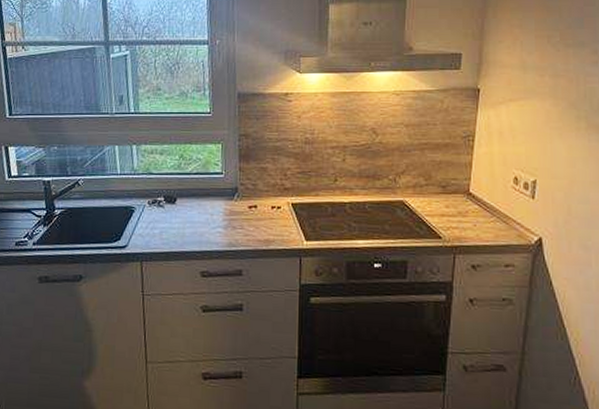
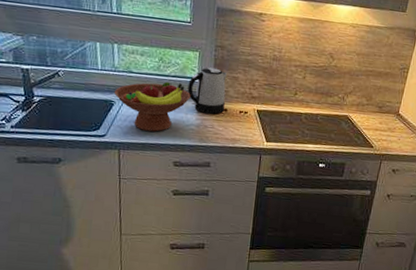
fruit bowl: none [134,180,215,238] -> present [114,81,191,132]
kettle: none [211,159,255,213] -> present [187,67,227,114]

